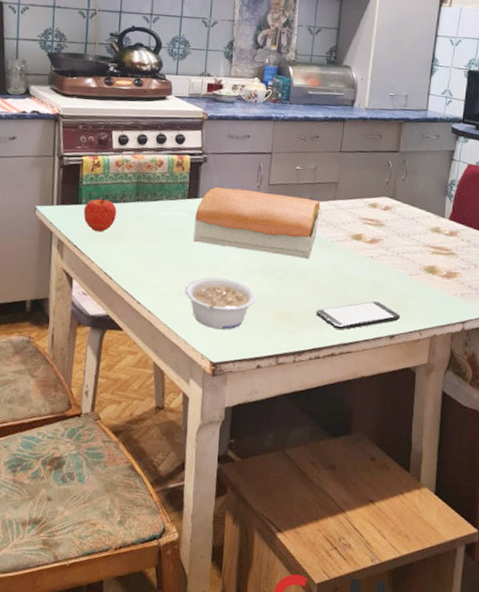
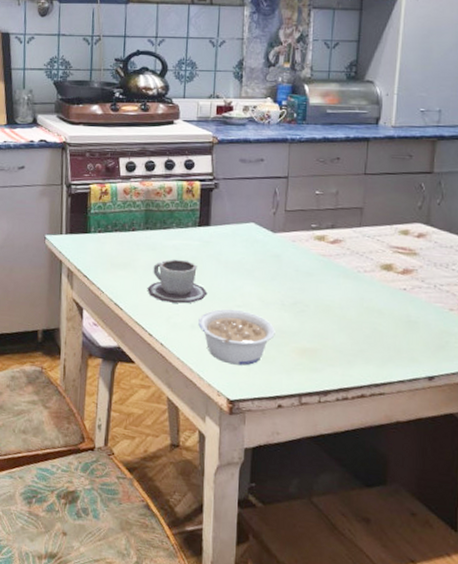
fruit: present [83,198,117,232] -> none [92,226,126,262]
cup: none [136,229,195,272] -> present [147,259,208,304]
bread loaf: present [193,187,321,260] -> none [206,214,344,292]
smartphone: present [316,301,401,329] -> none [342,338,441,369]

